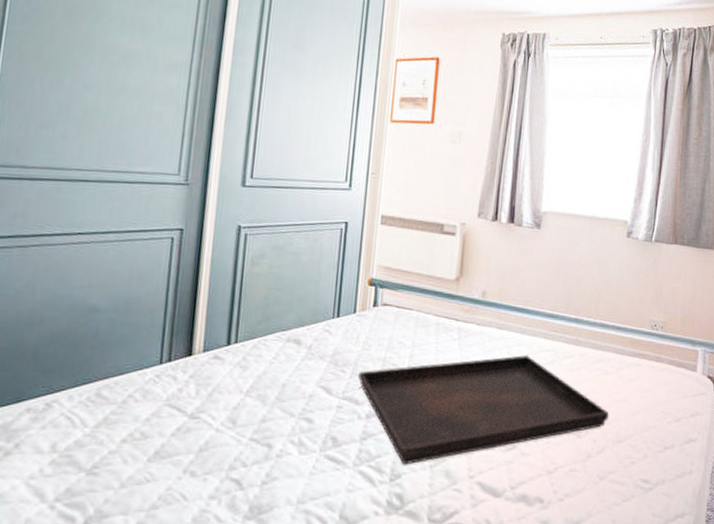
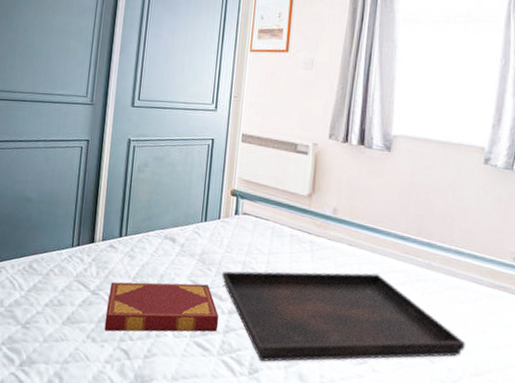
hardback book: none [207,389,355,461] -> present [104,281,219,332]

